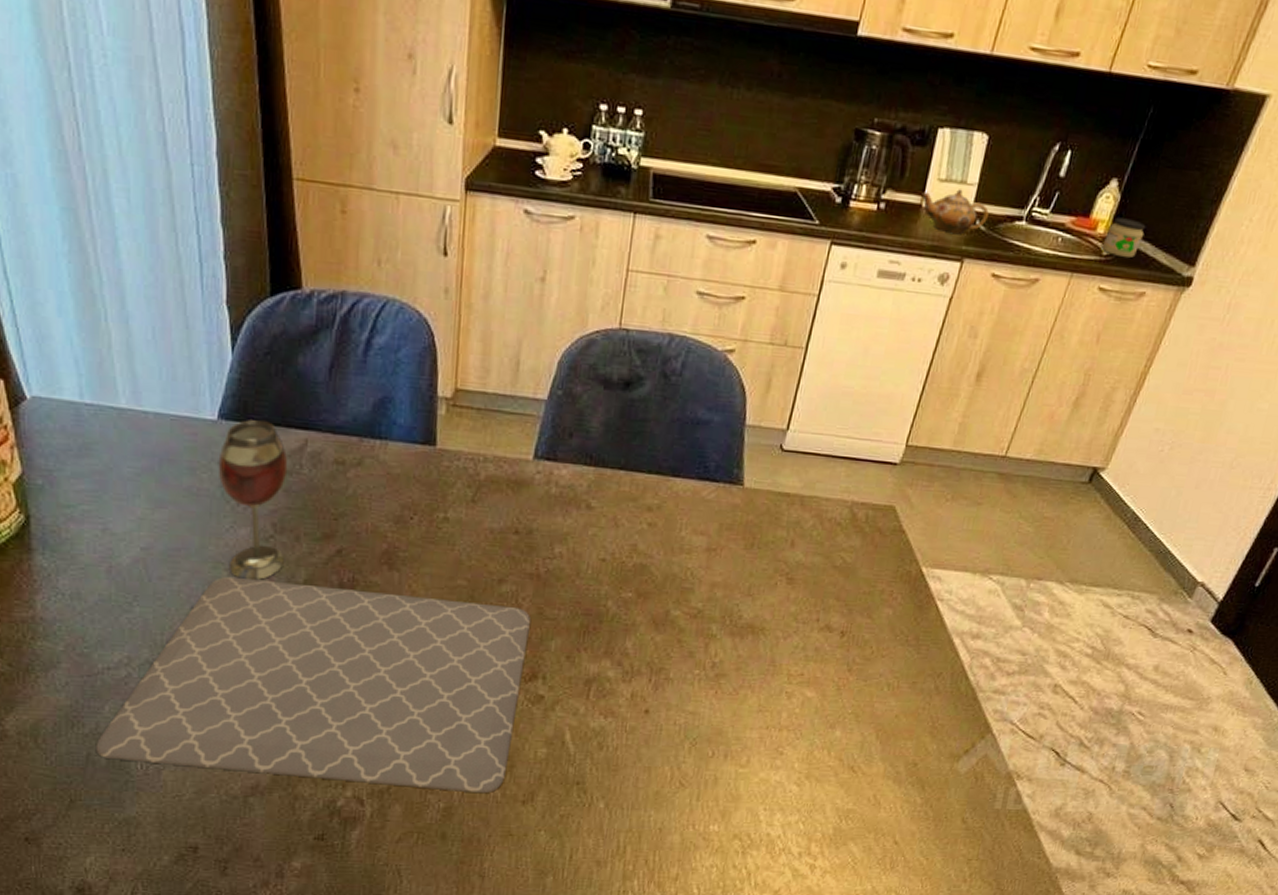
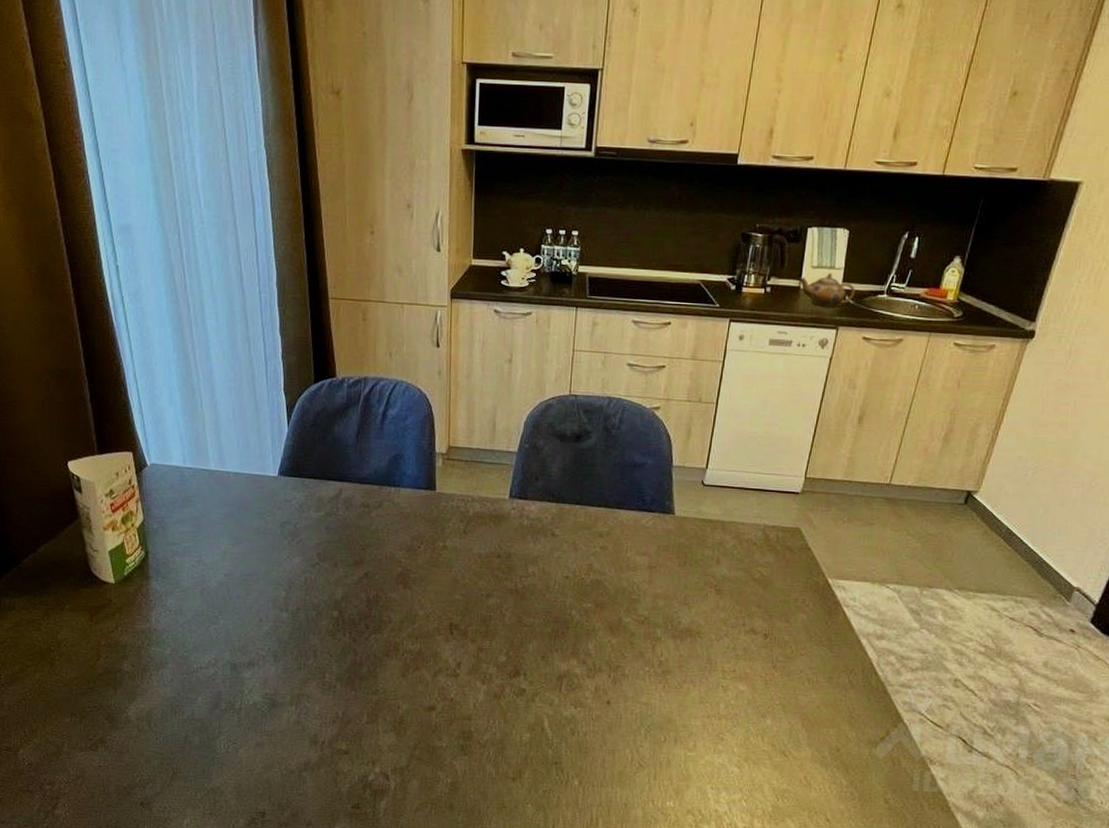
placemat: present [95,576,531,794] -> none [191,595,513,771]
wineglass: present [218,420,288,581] -> none [278,475,328,598]
jar: present [1101,217,1146,259] -> none [953,287,989,319]

